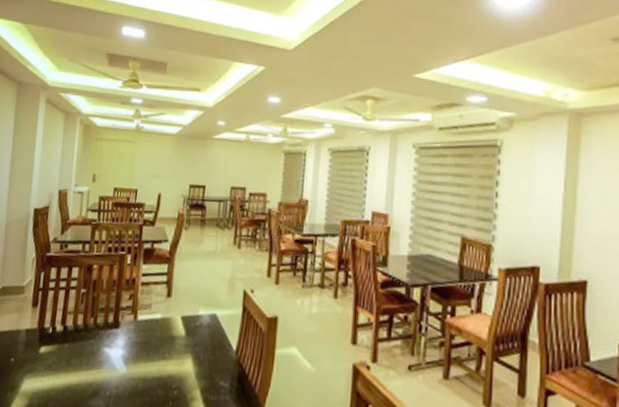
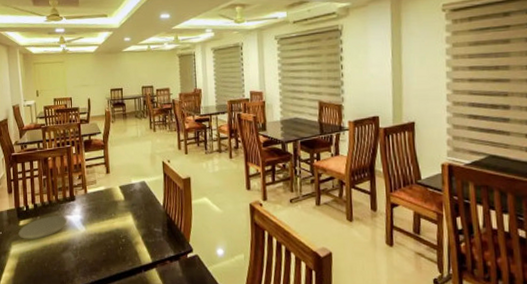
plate: none [35,345,105,375] -> present [18,216,68,240]

